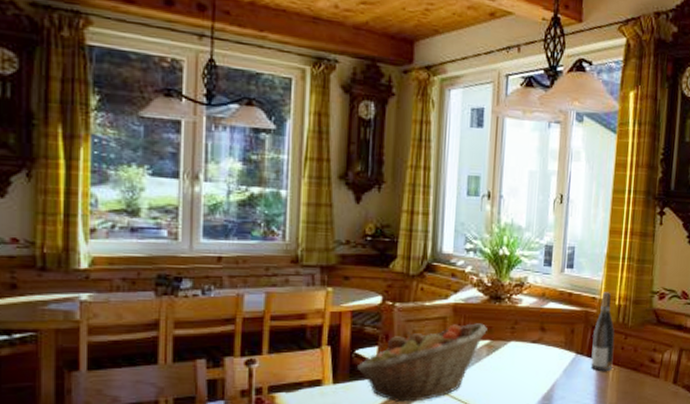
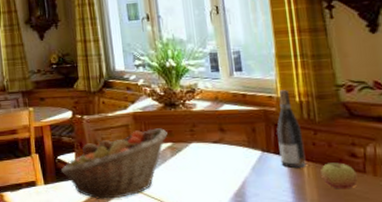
apple: none [623,367,652,393] -> present [320,162,358,189]

